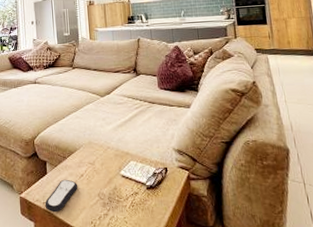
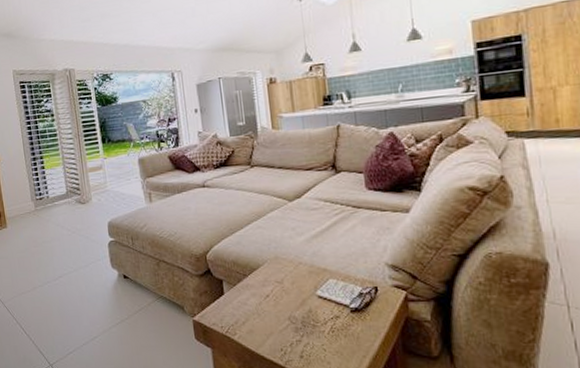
remote control: present [44,179,78,213] -> none [223,300,263,338]

